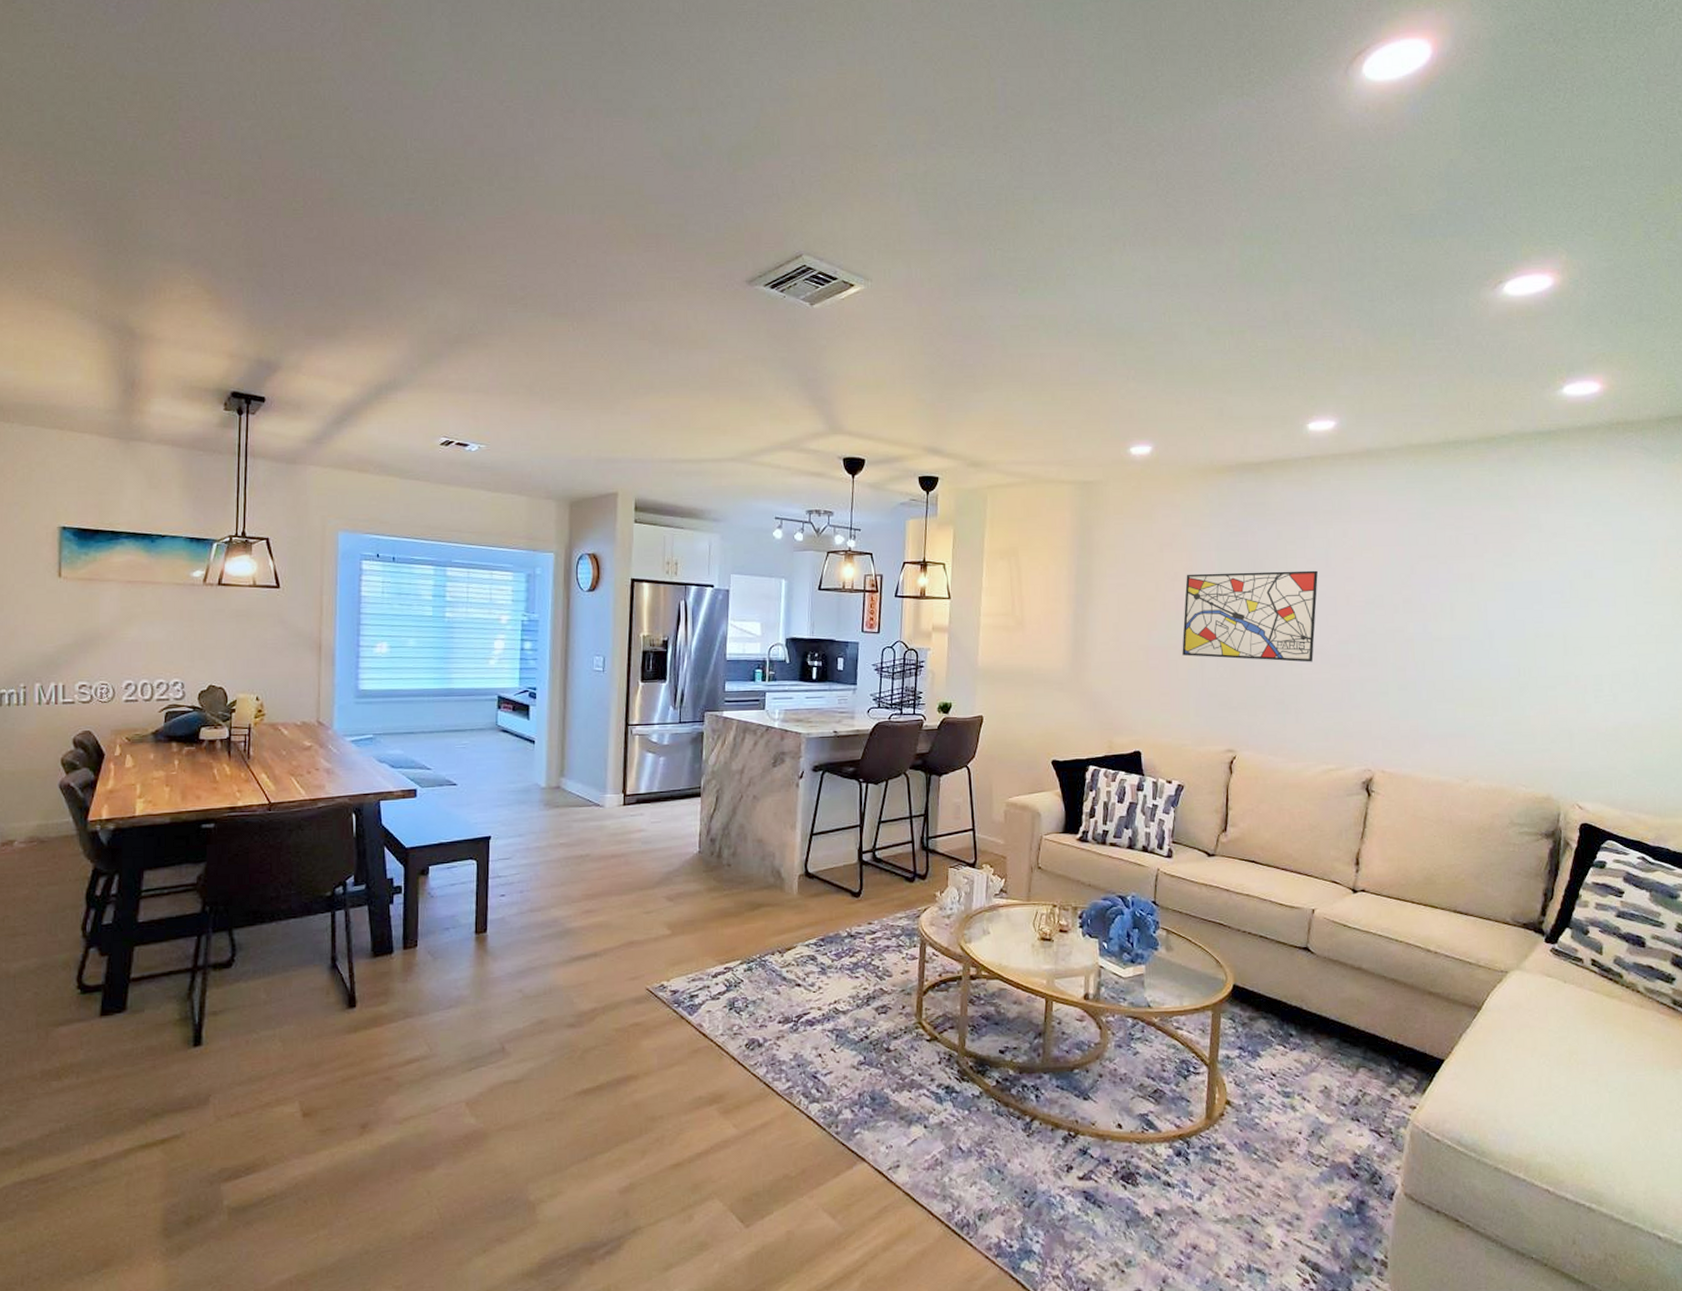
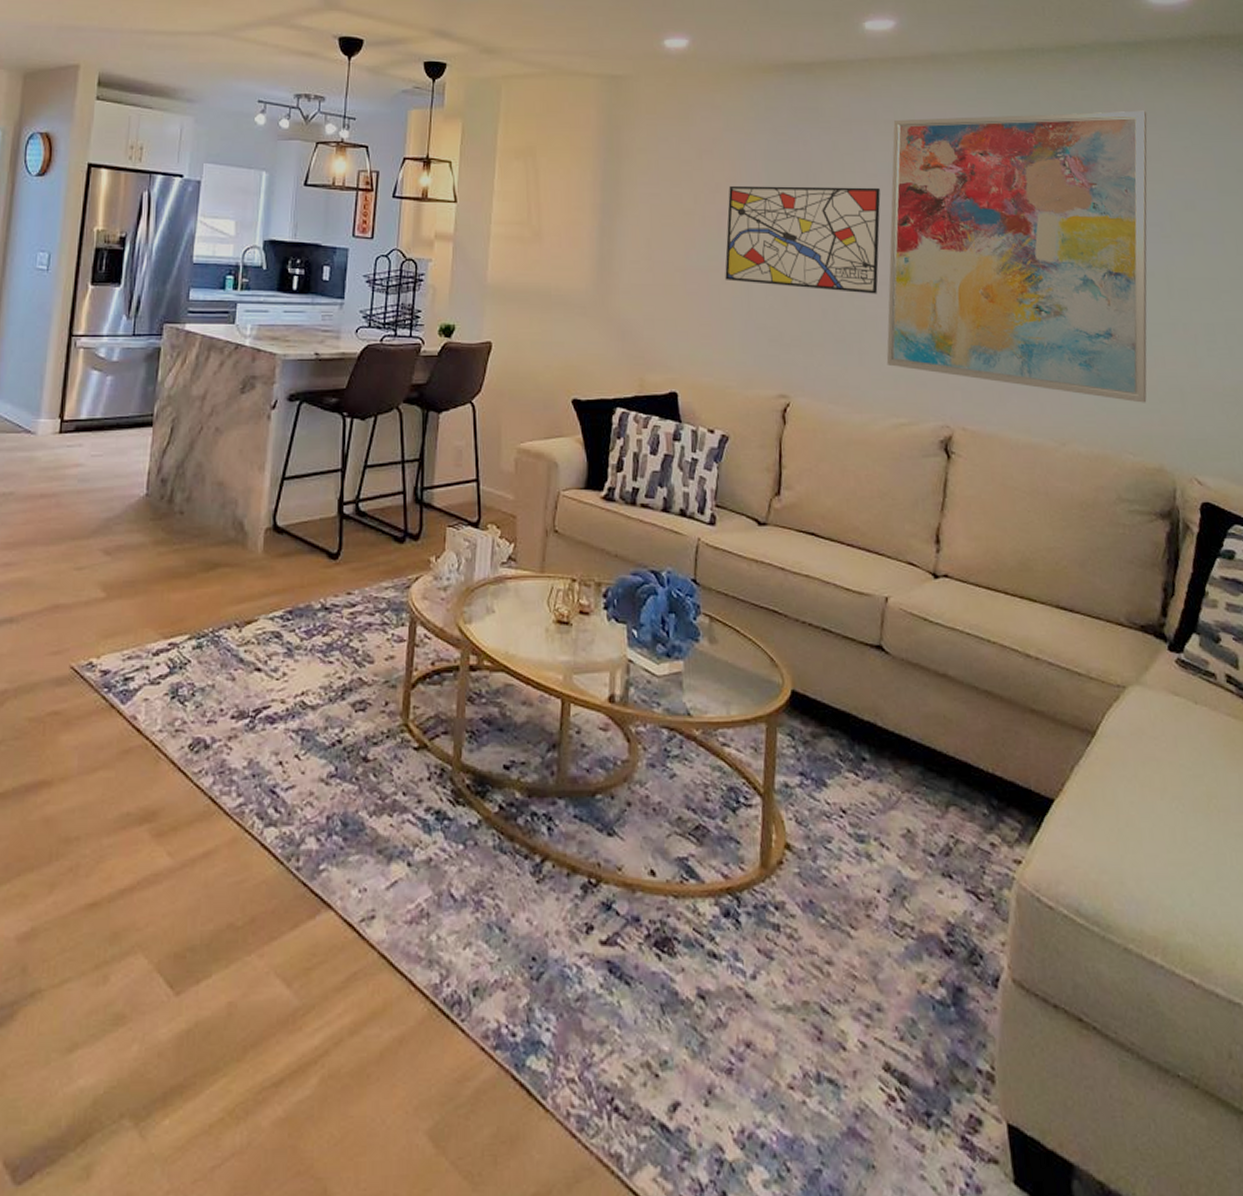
wall art: none [1319,492,1556,744] -> present [886,110,1147,403]

